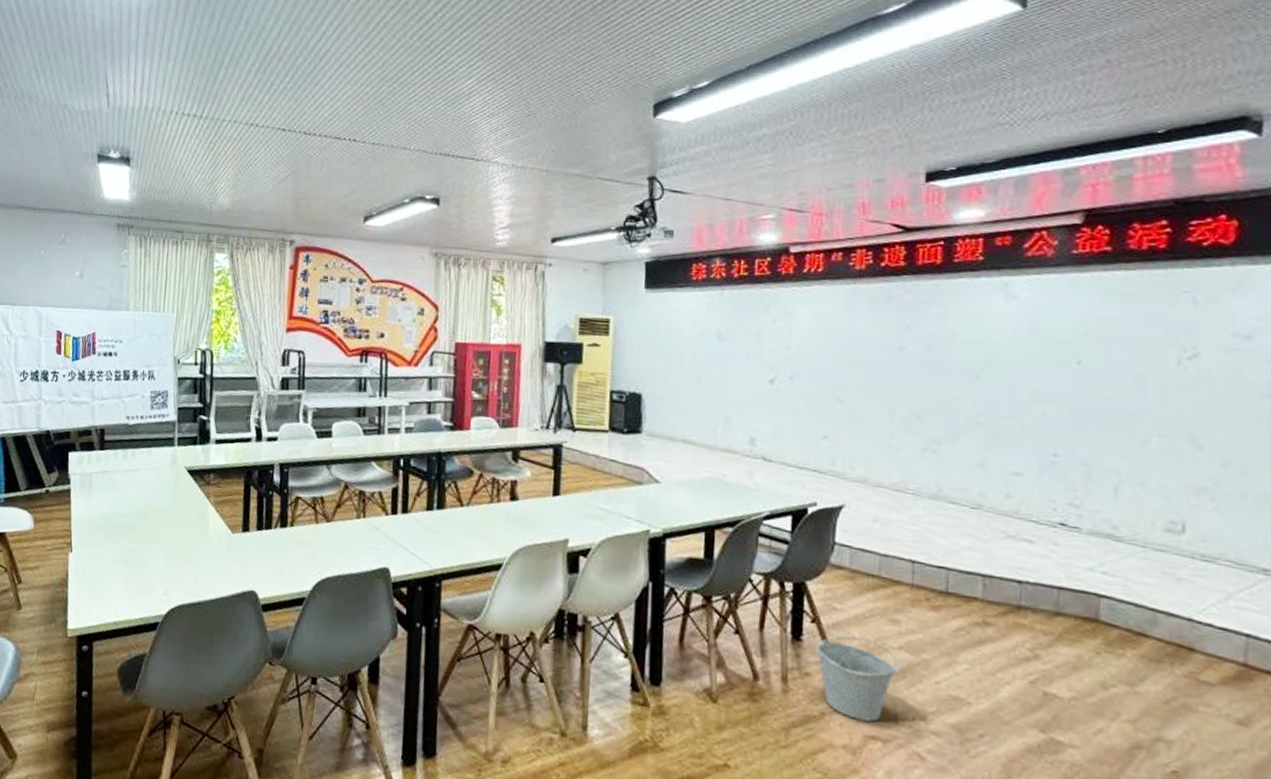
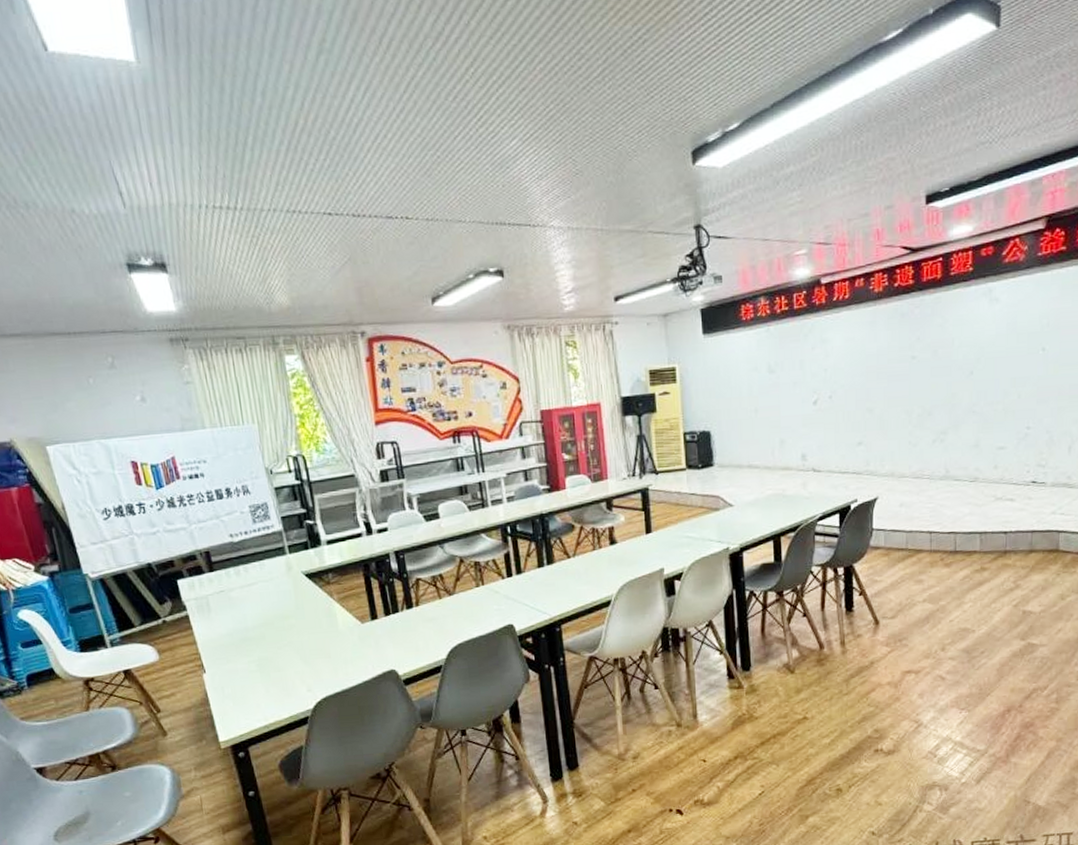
bucket: present [817,635,900,722] -> none [865,599,925,662]

